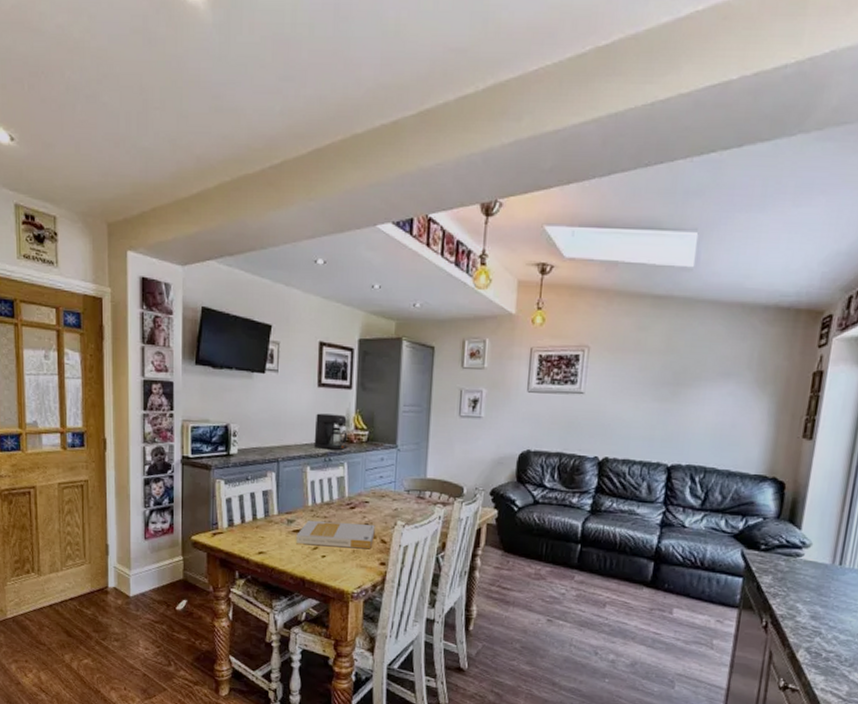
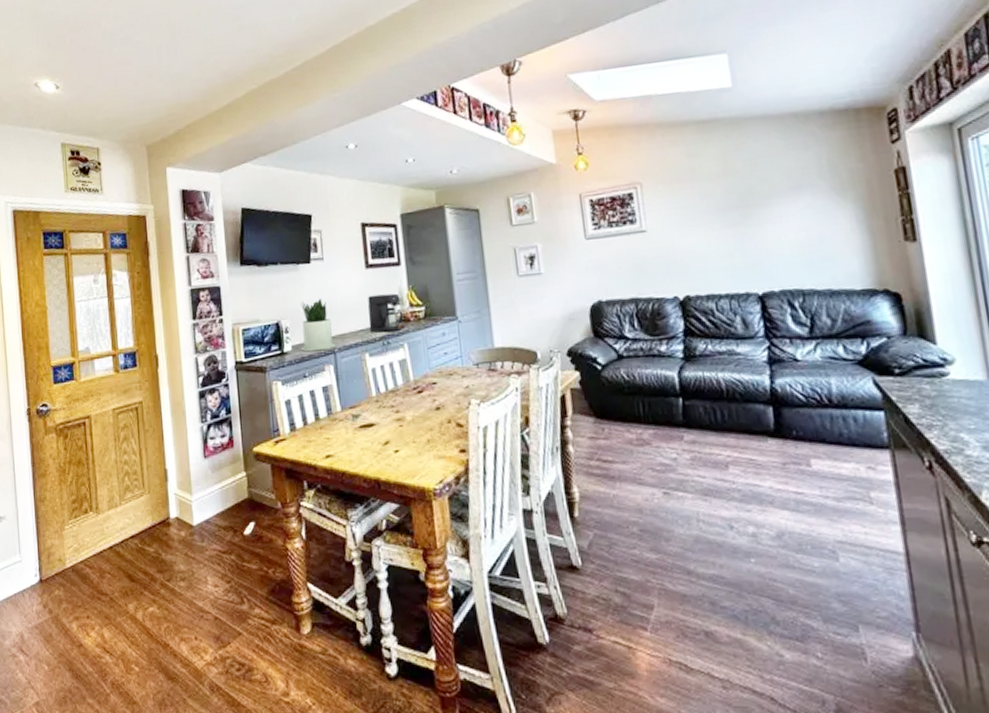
planter: none [246,408,280,459] -> present [300,299,336,353]
book: present [296,520,375,550] -> none [364,407,449,441]

